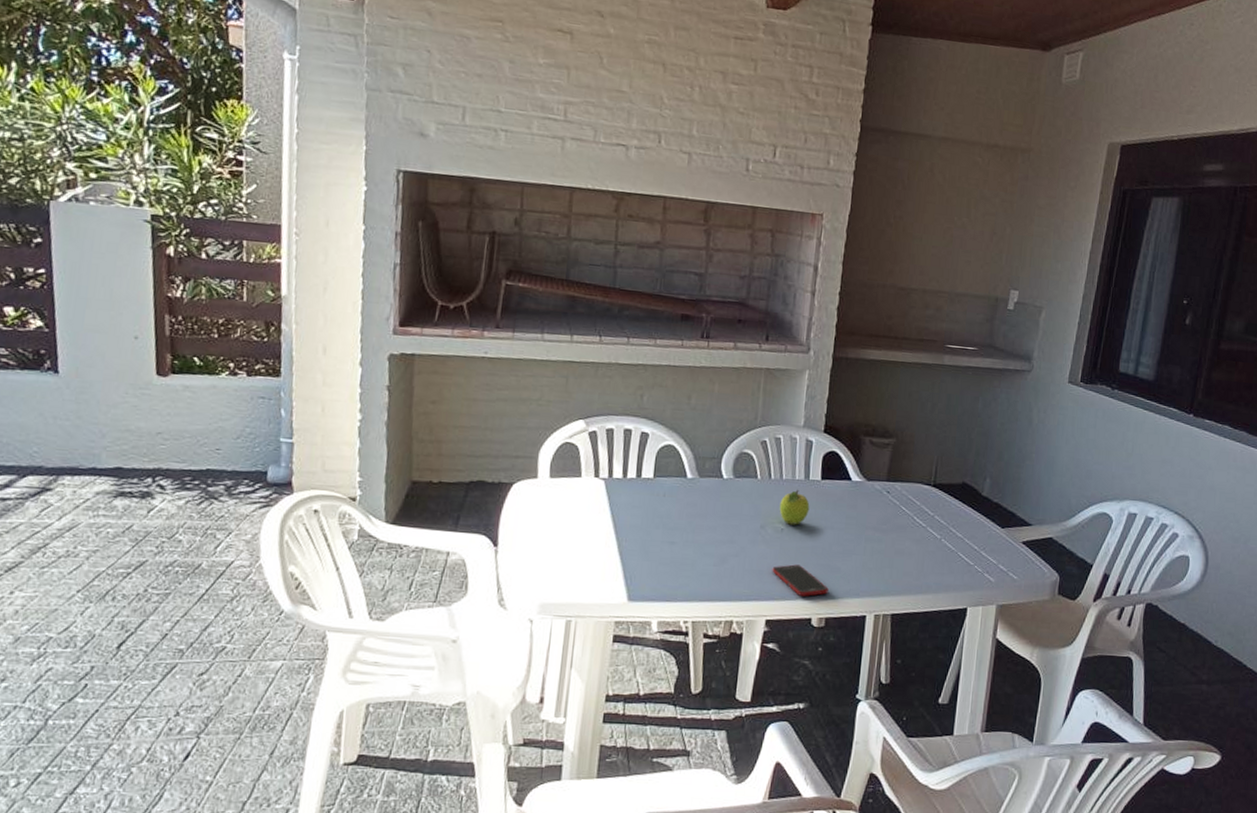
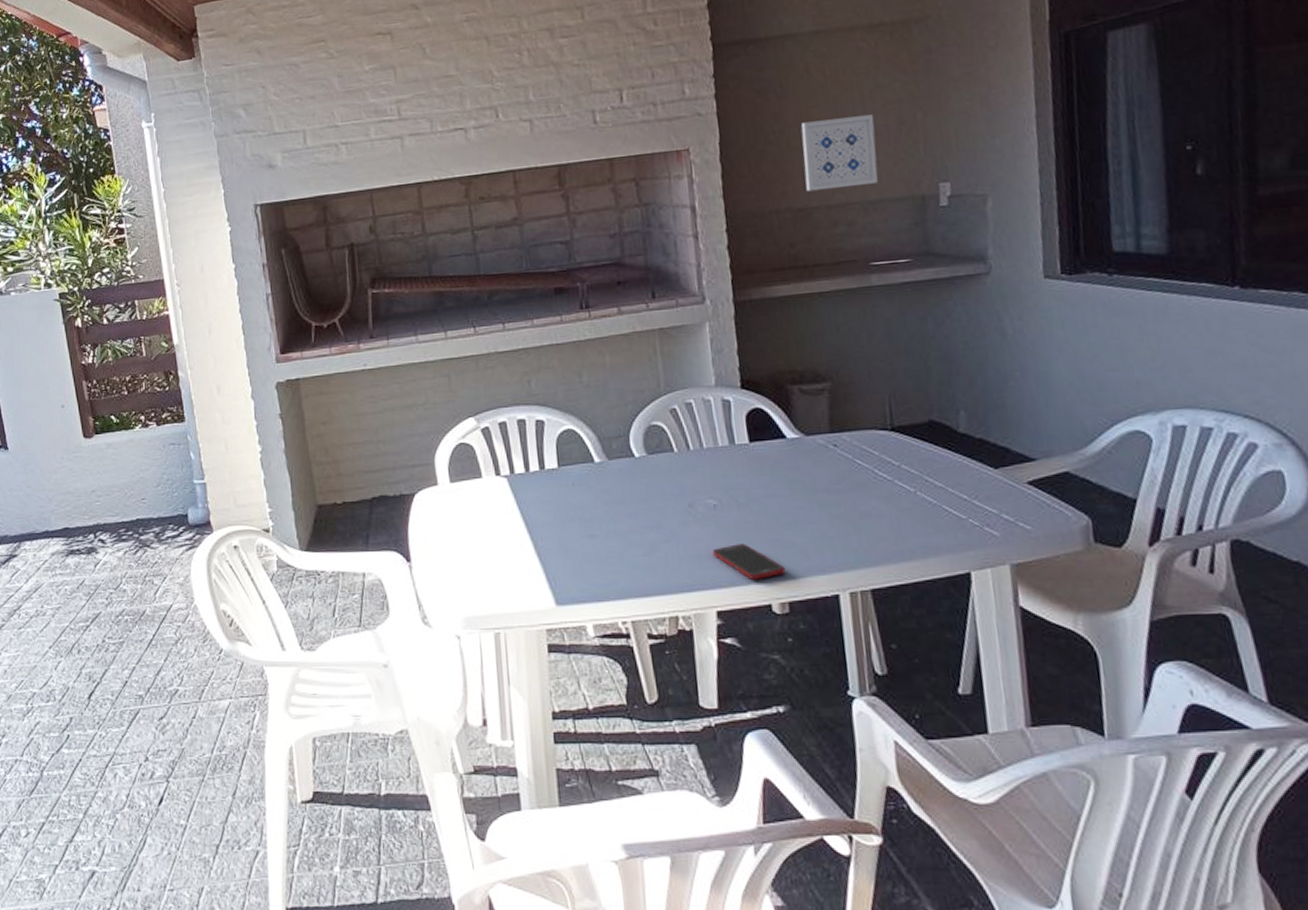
fruit: present [779,489,810,525] -> none [705,457,743,499]
wall art: none [910,214,975,279] -> present [801,114,878,192]

